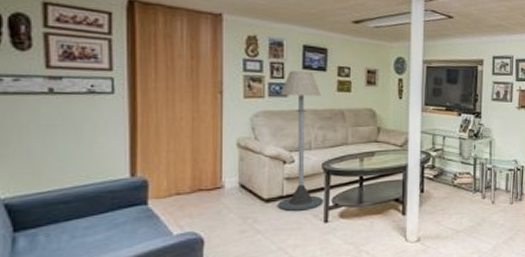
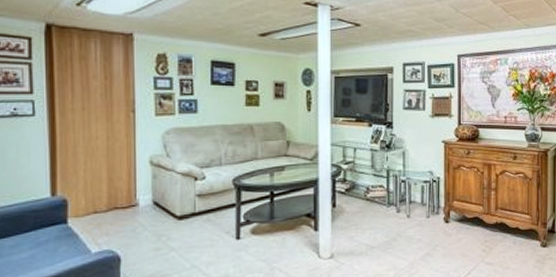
floor lamp: present [277,71,324,211] -> none [190,87,235,228]

